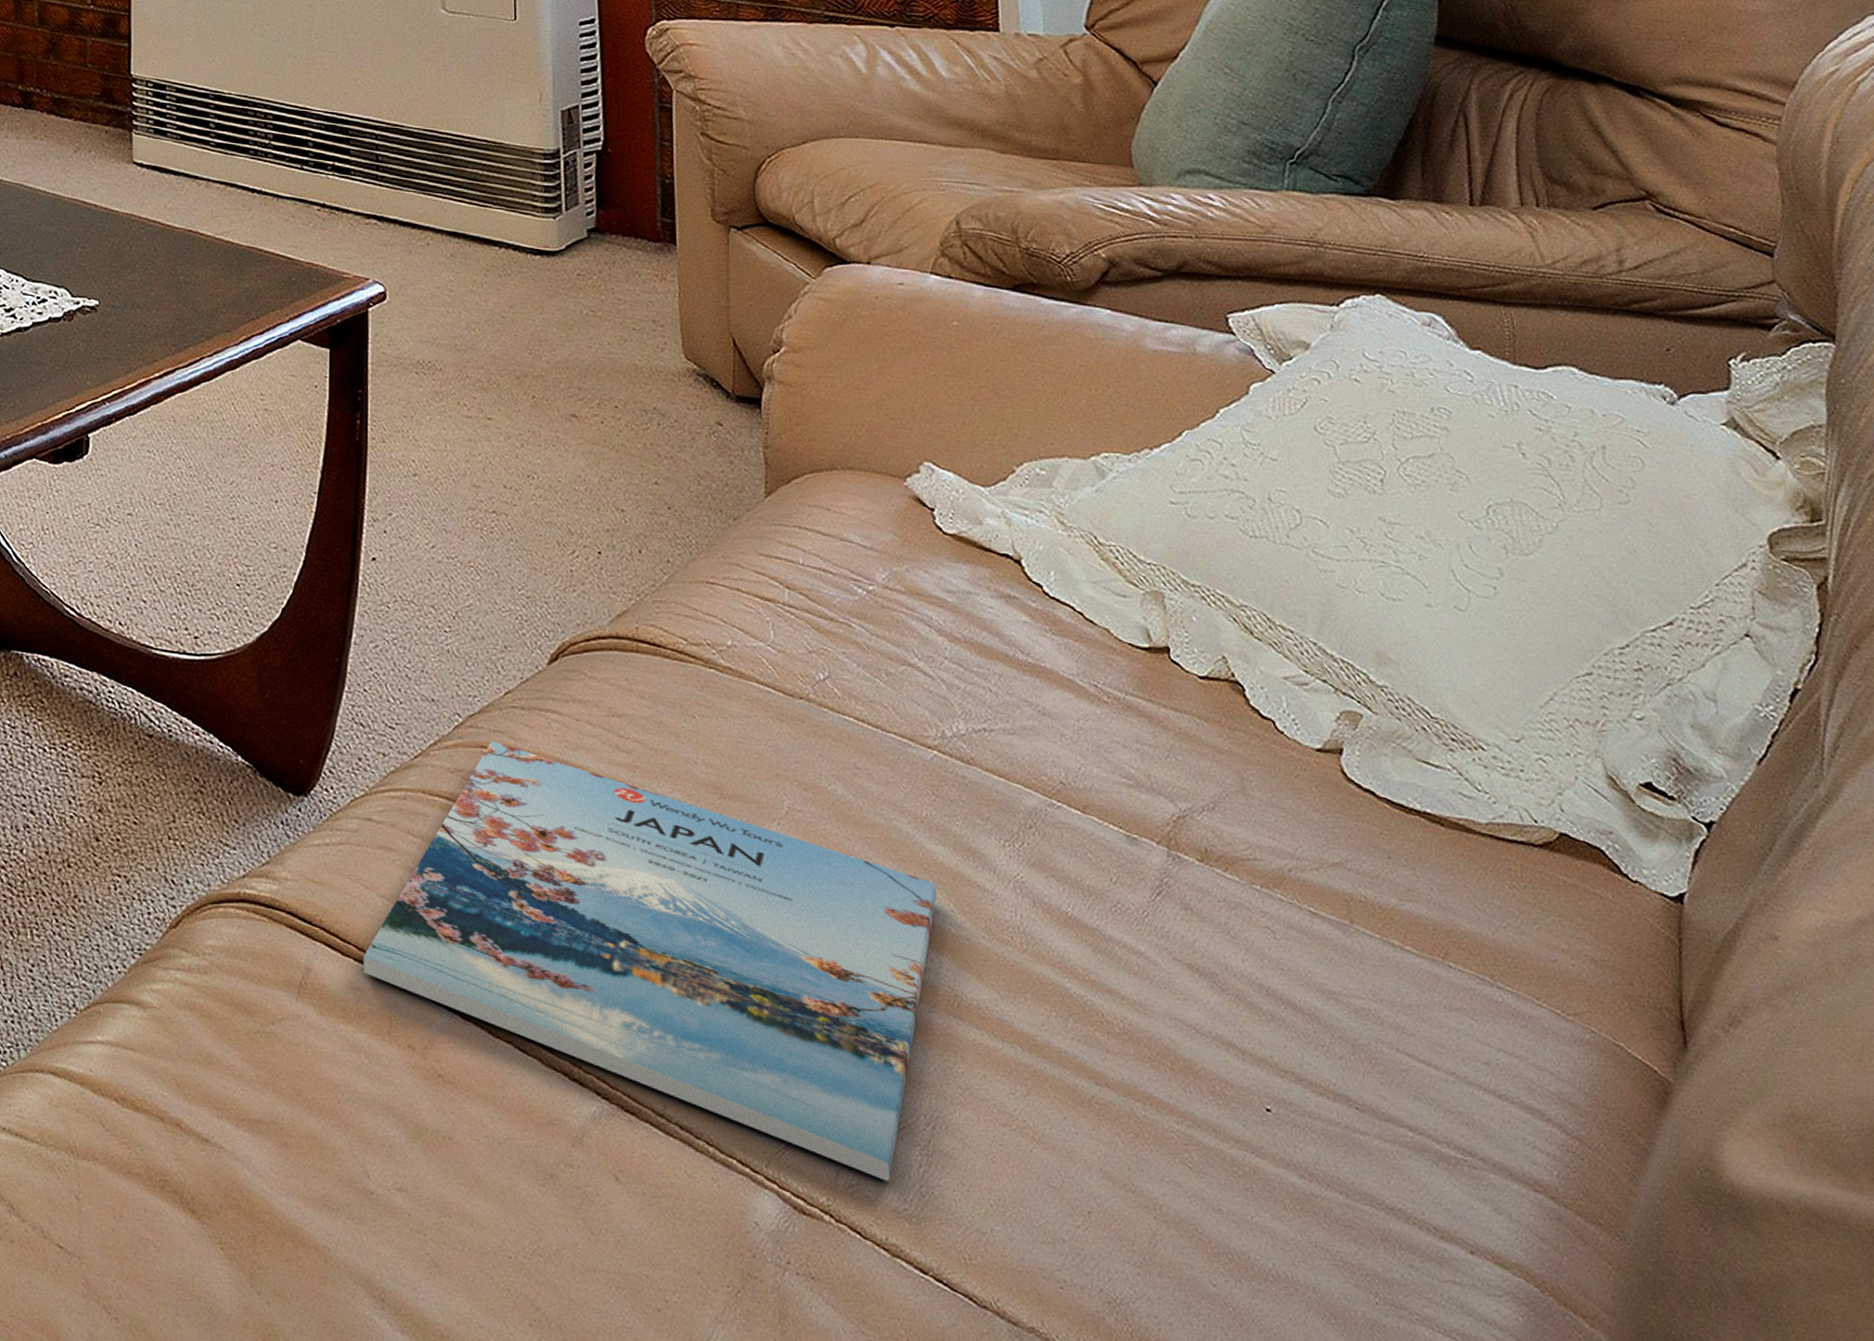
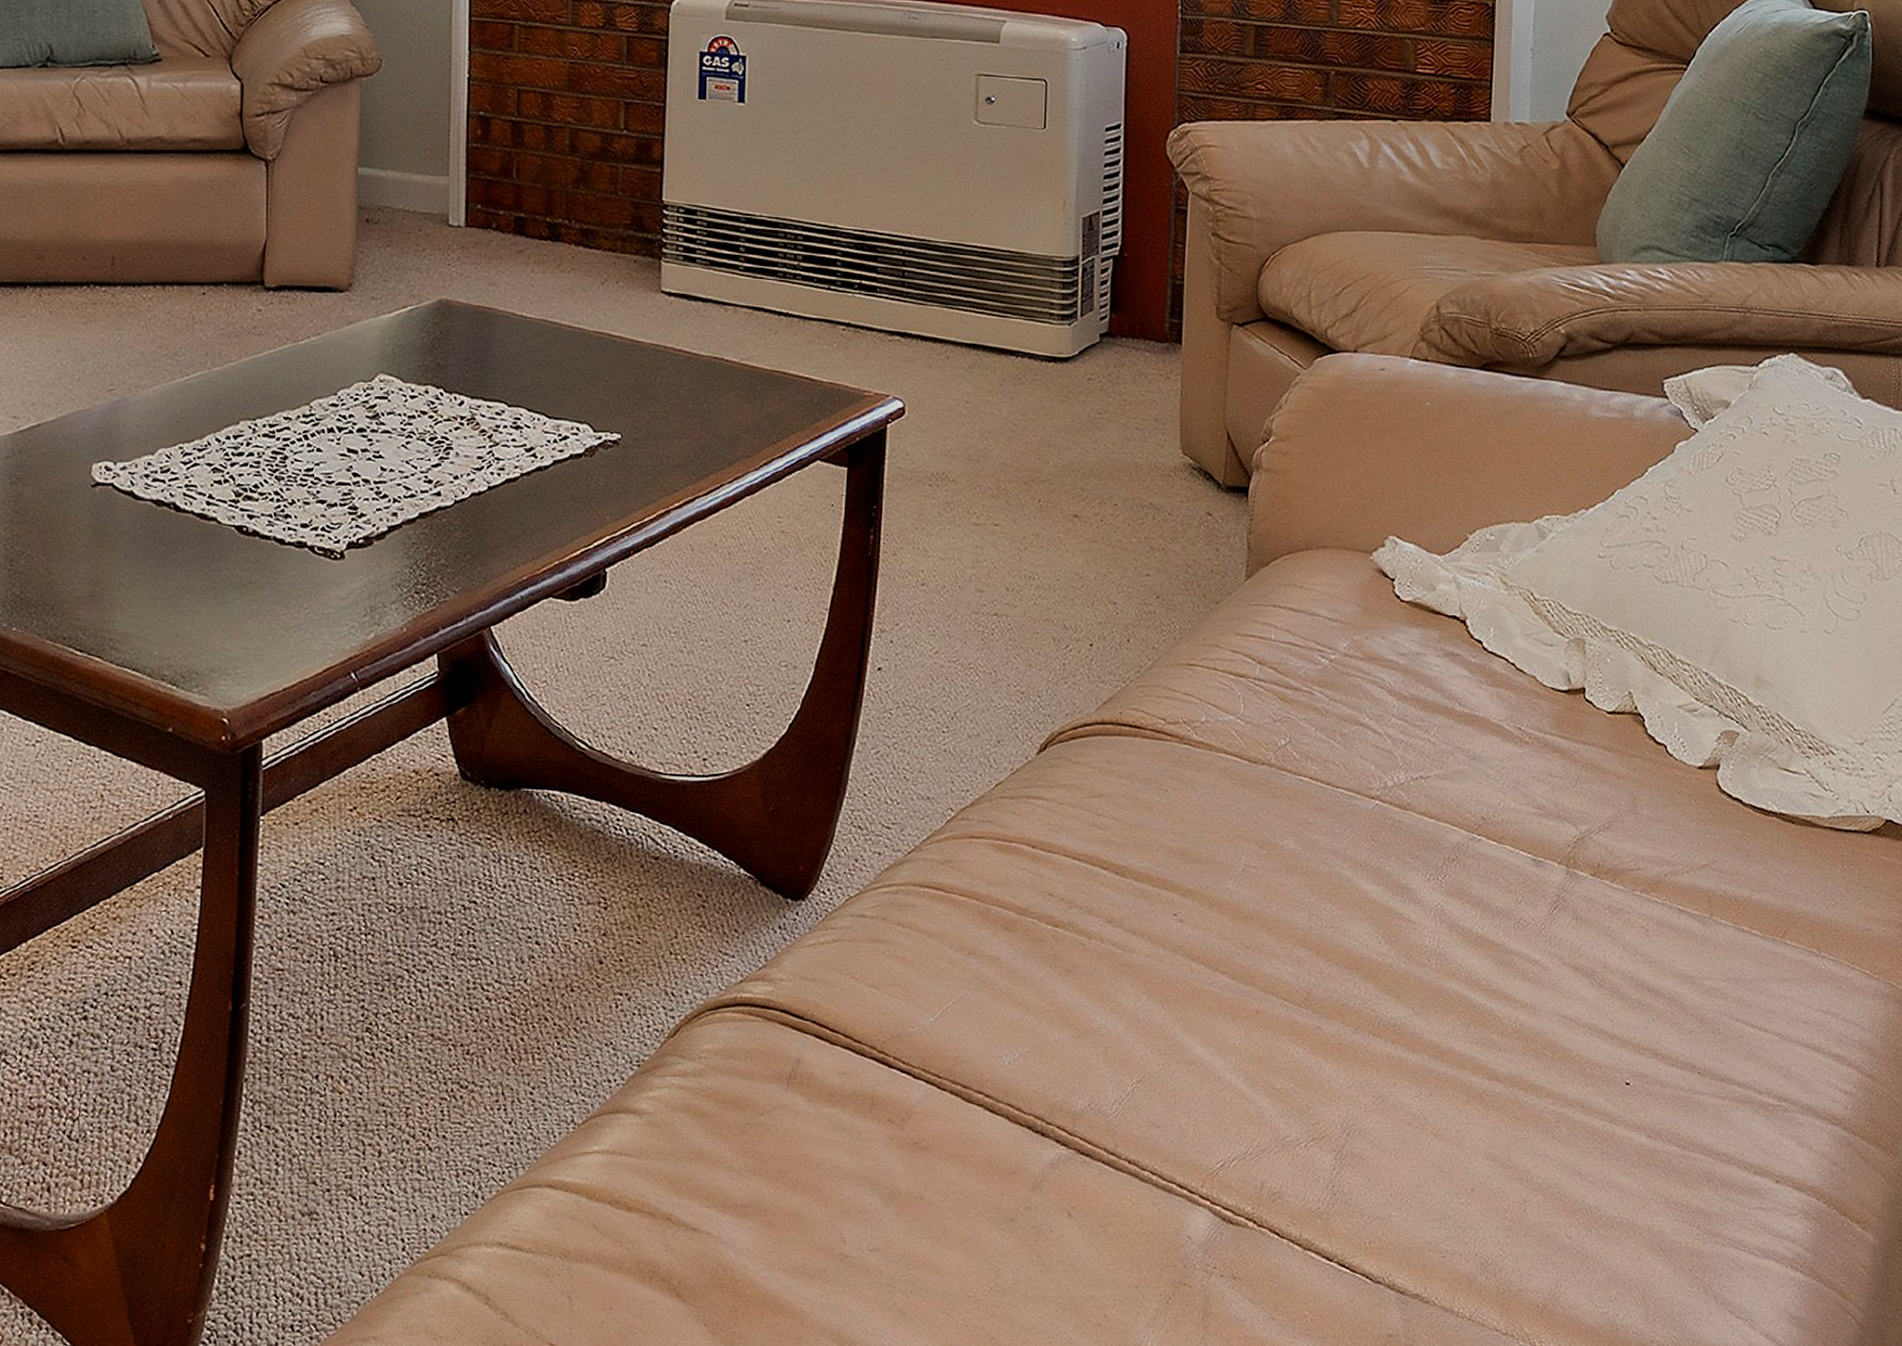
magazine: present [363,741,937,1181] -> none [849,831,1368,1186]

